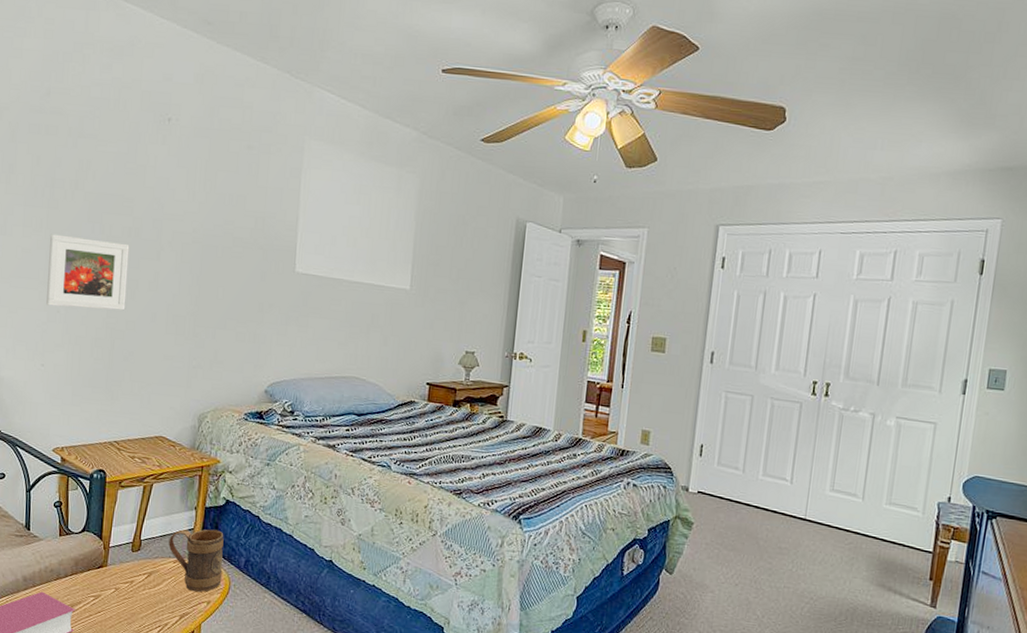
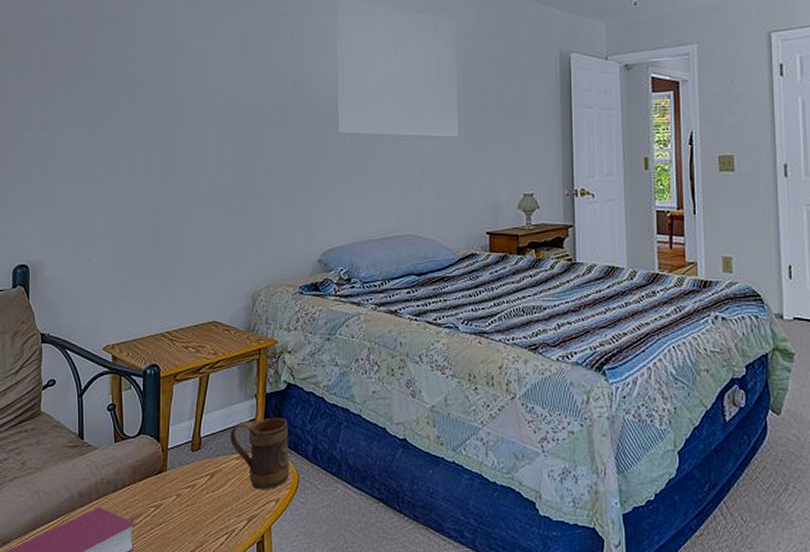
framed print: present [46,234,130,311] -> none [90,123,170,197]

